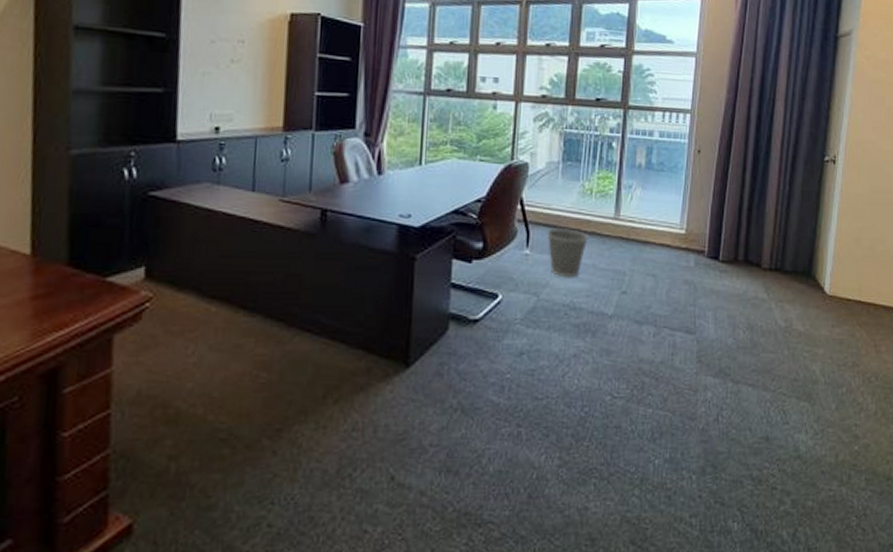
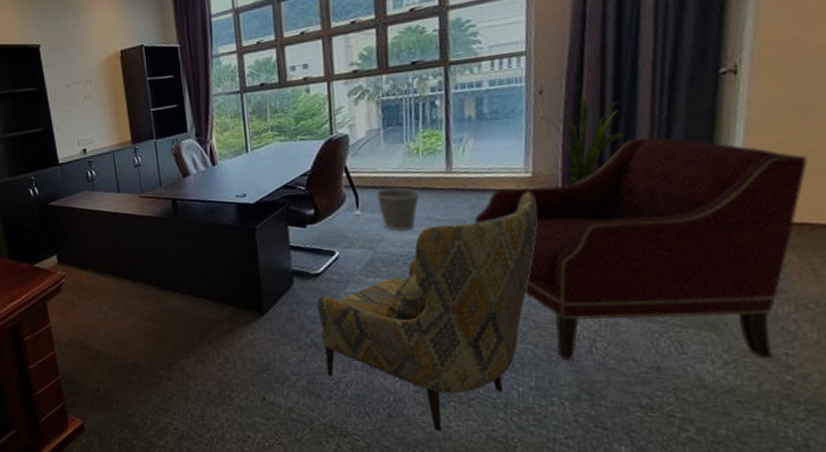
armchair: none [470,248,686,514] -> present [316,191,537,431]
armchair: none [634,210,875,429] -> present [474,137,807,360]
house plant: none [697,162,758,246] -> present [540,97,624,185]

